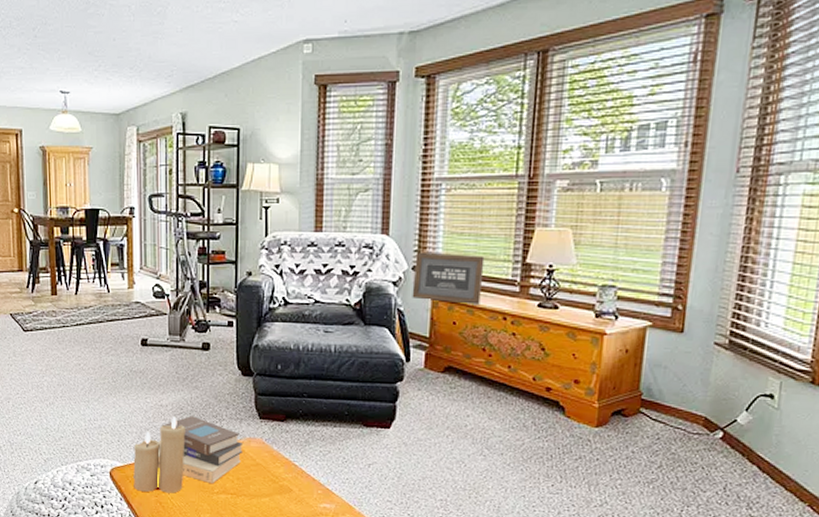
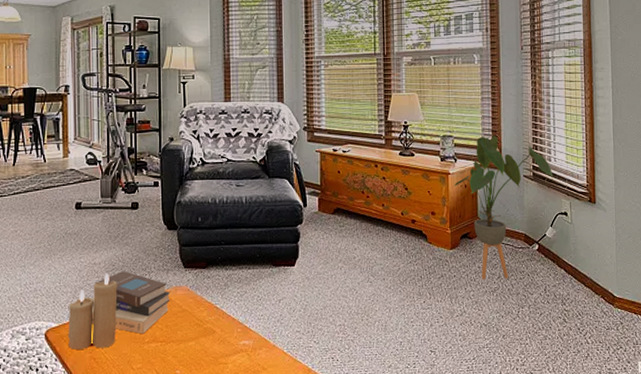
picture frame: present [412,253,485,304] -> none [304,116,358,156]
house plant: none [610,288,760,470] -> present [454,136,553,280]

